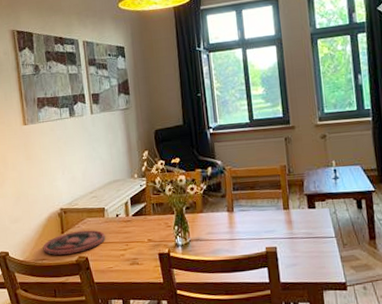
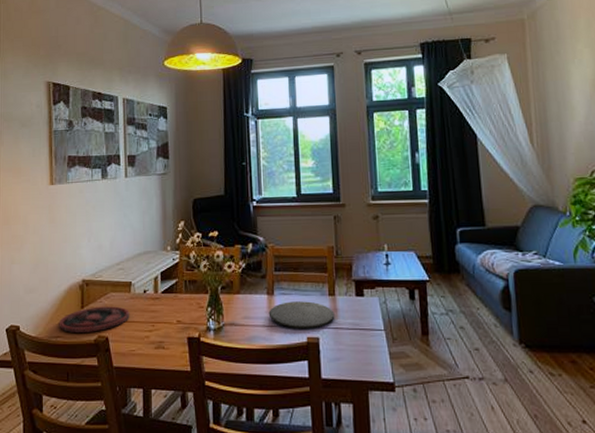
plate: none [230,215,290,240] -> present [268,301,335,328]

